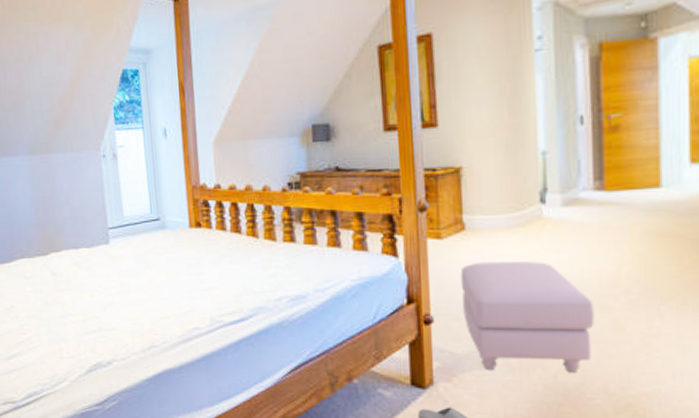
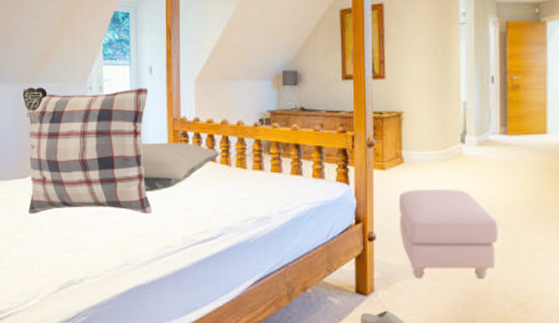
cushion: none [37,153,177,293] -> present [22,87,153,214]
pillow: none [159,212,246,269] -> present [140,142,220,192]

